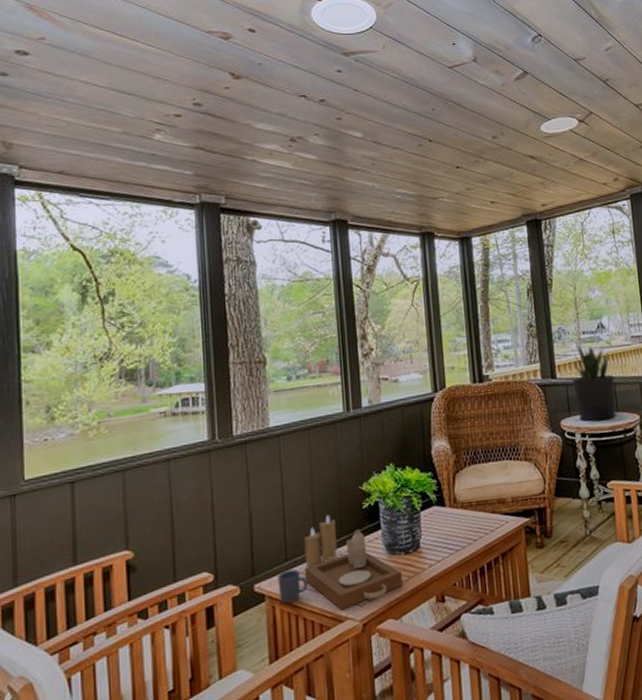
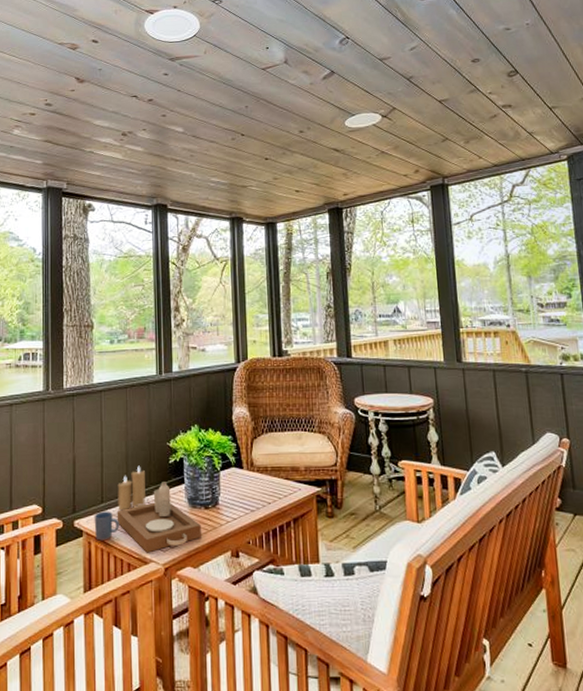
planter: present [572,343,616,422] -> none [367,325,410,402]

